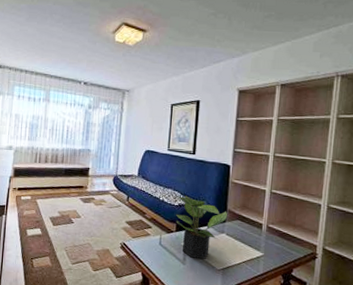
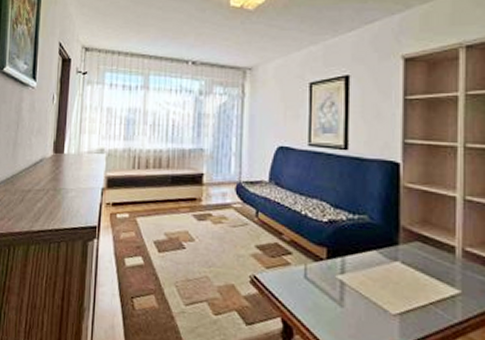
potted plant: present [175,194,228,259] -> none [323,206,402,299]

